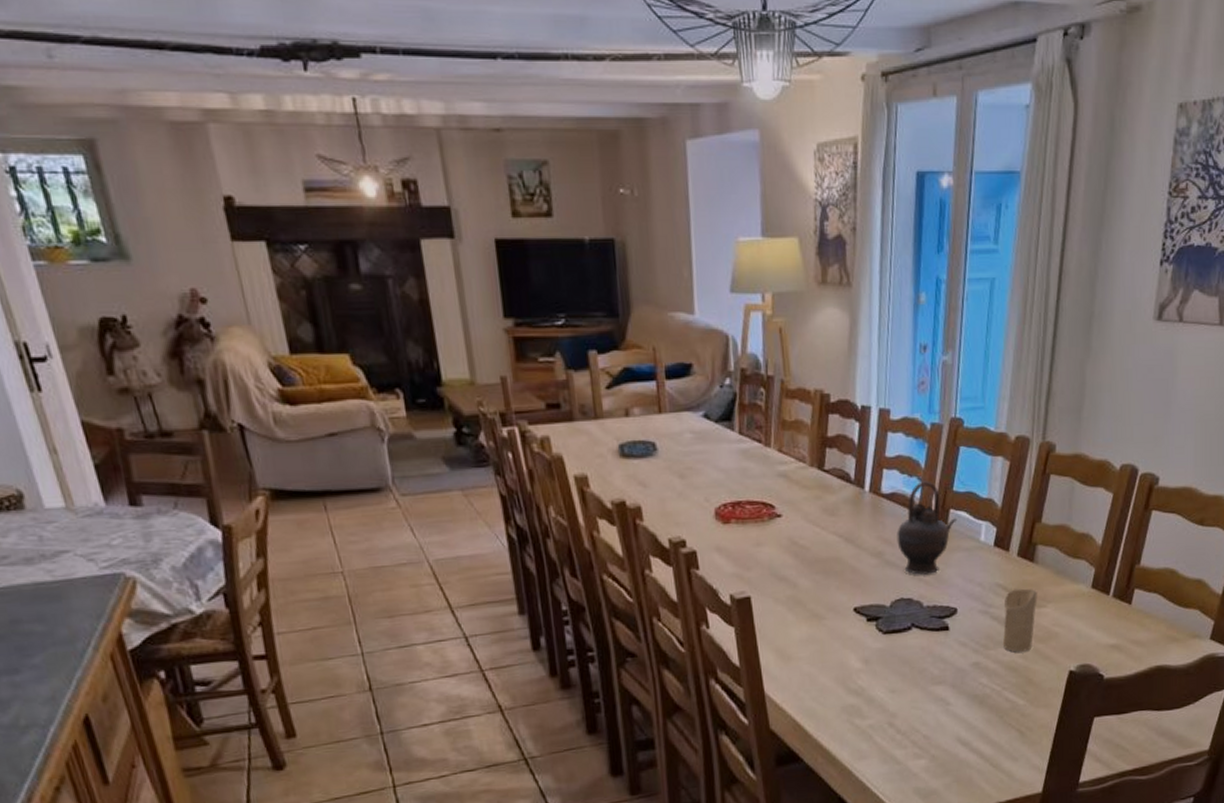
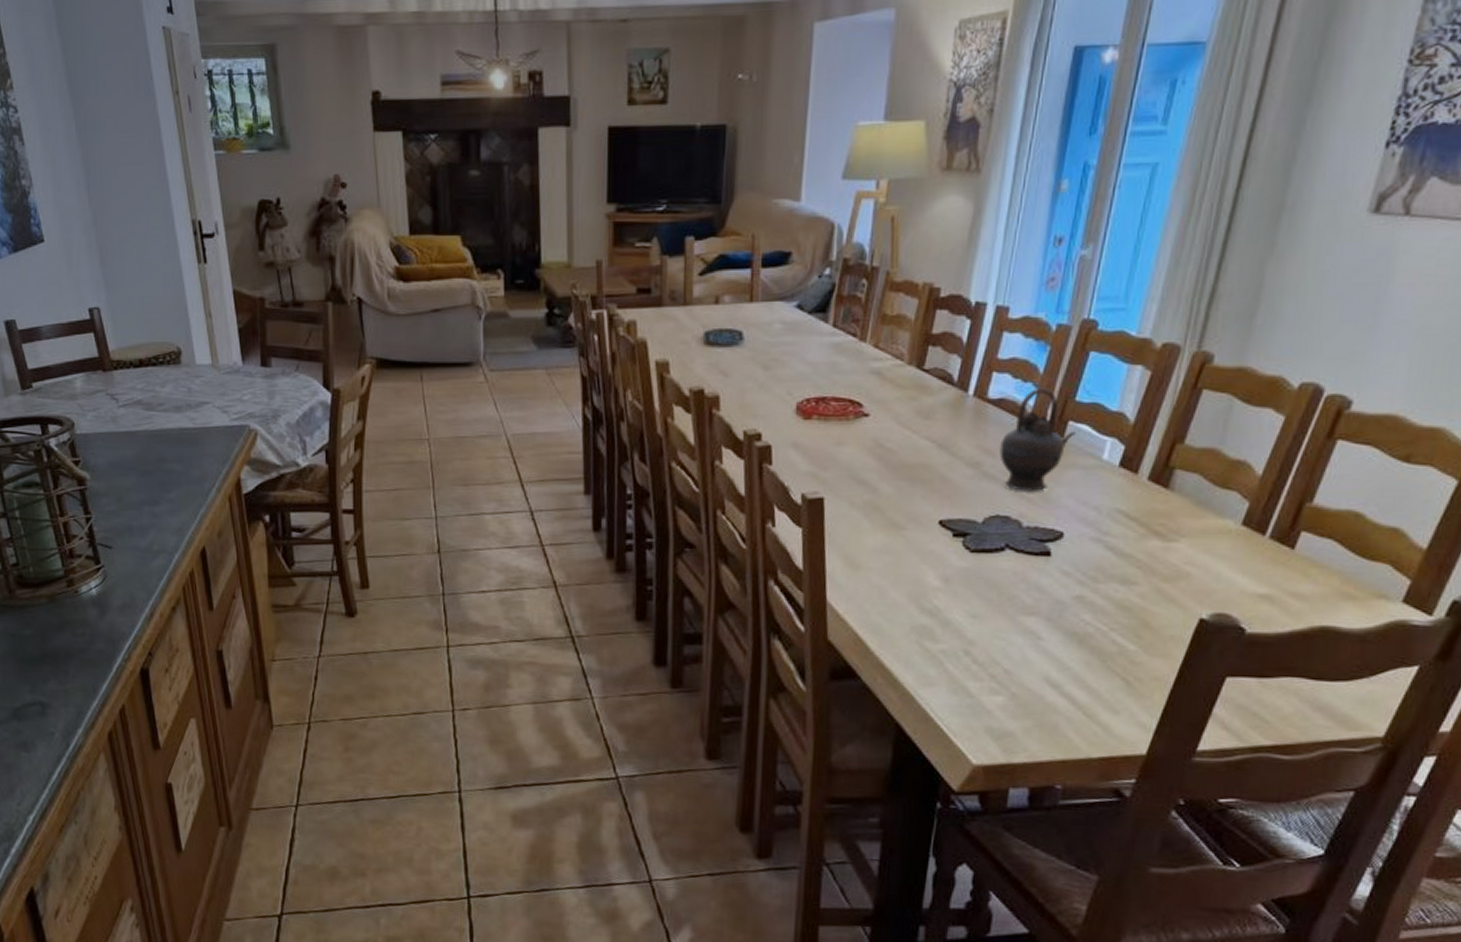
candle: present [1002,588,1037,652] -> none [1116,517,1169,590]

